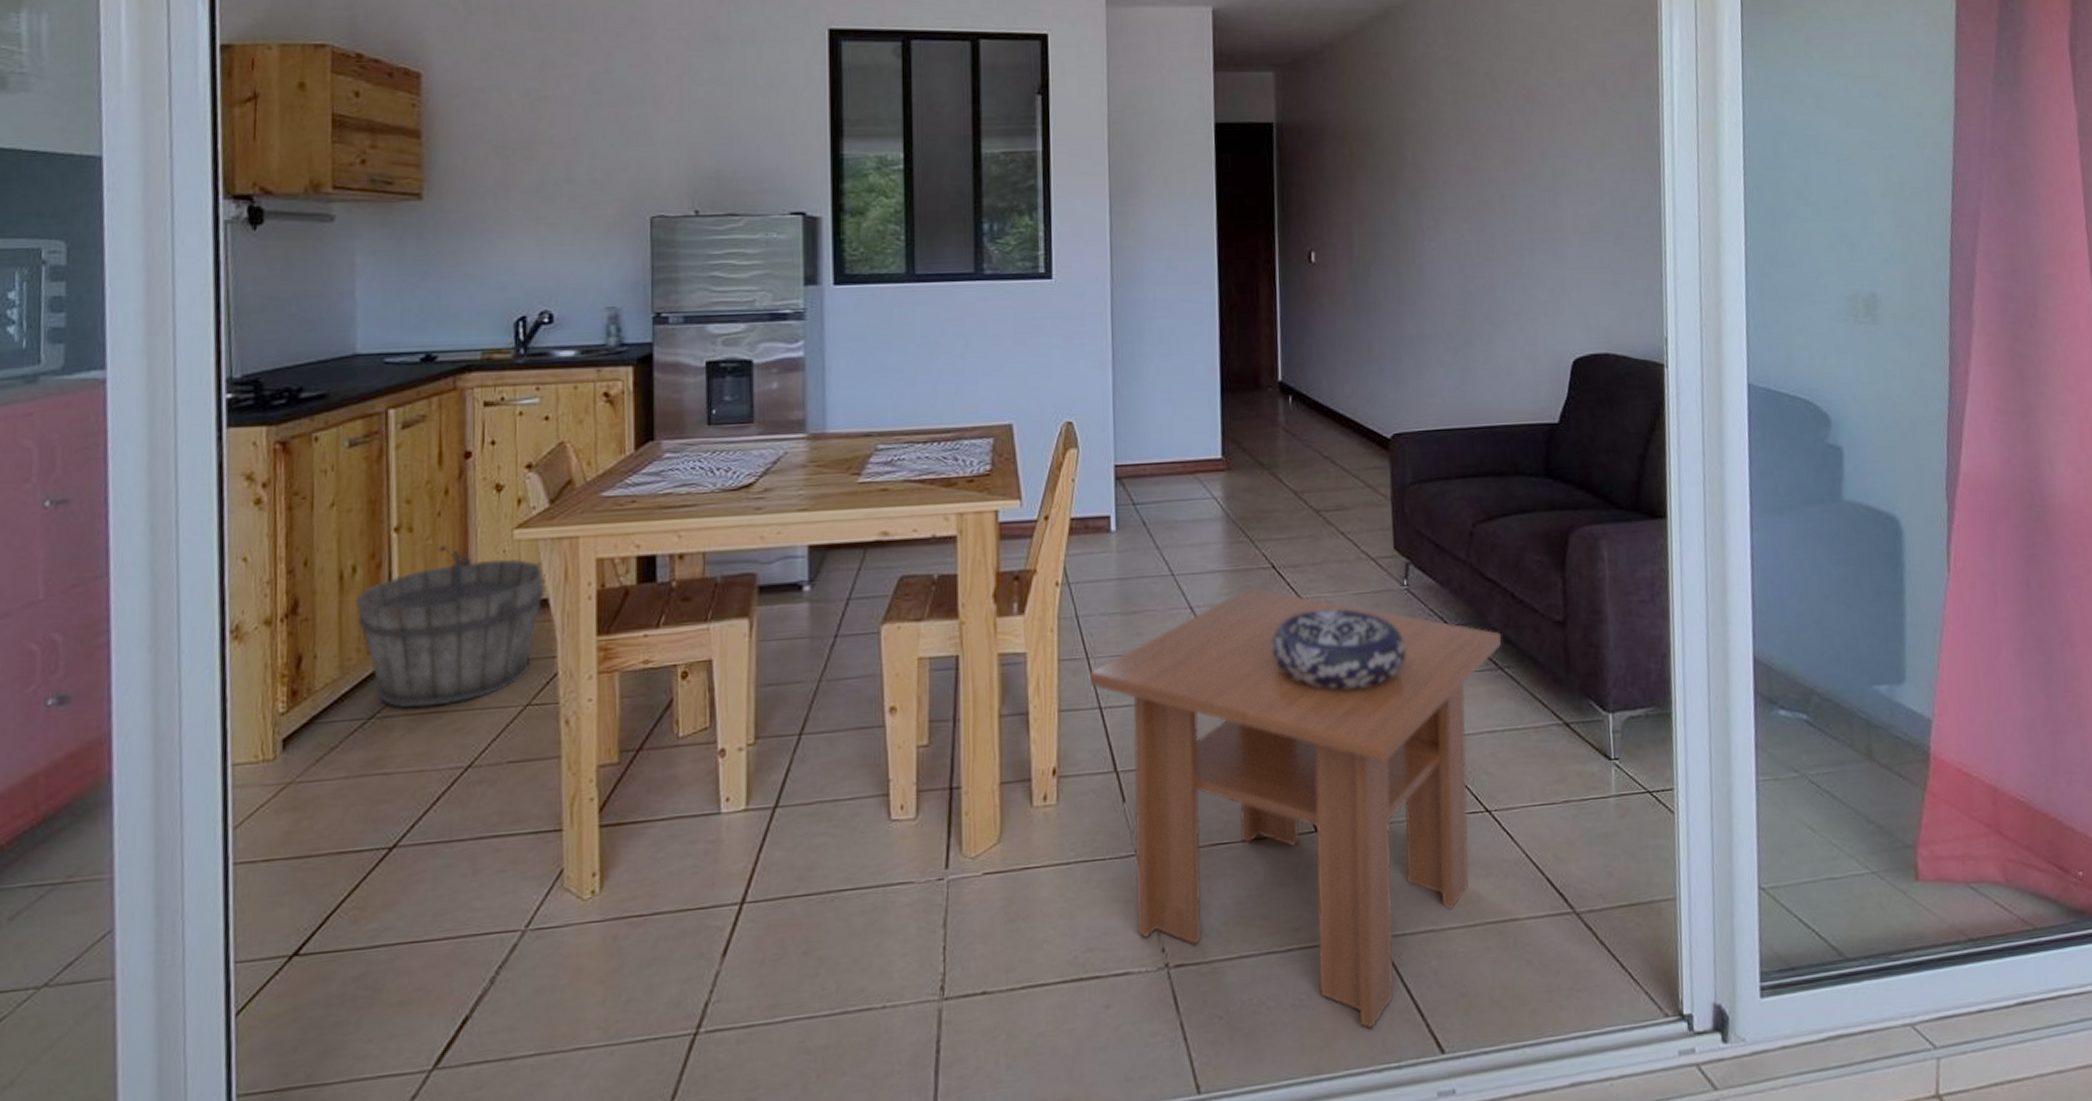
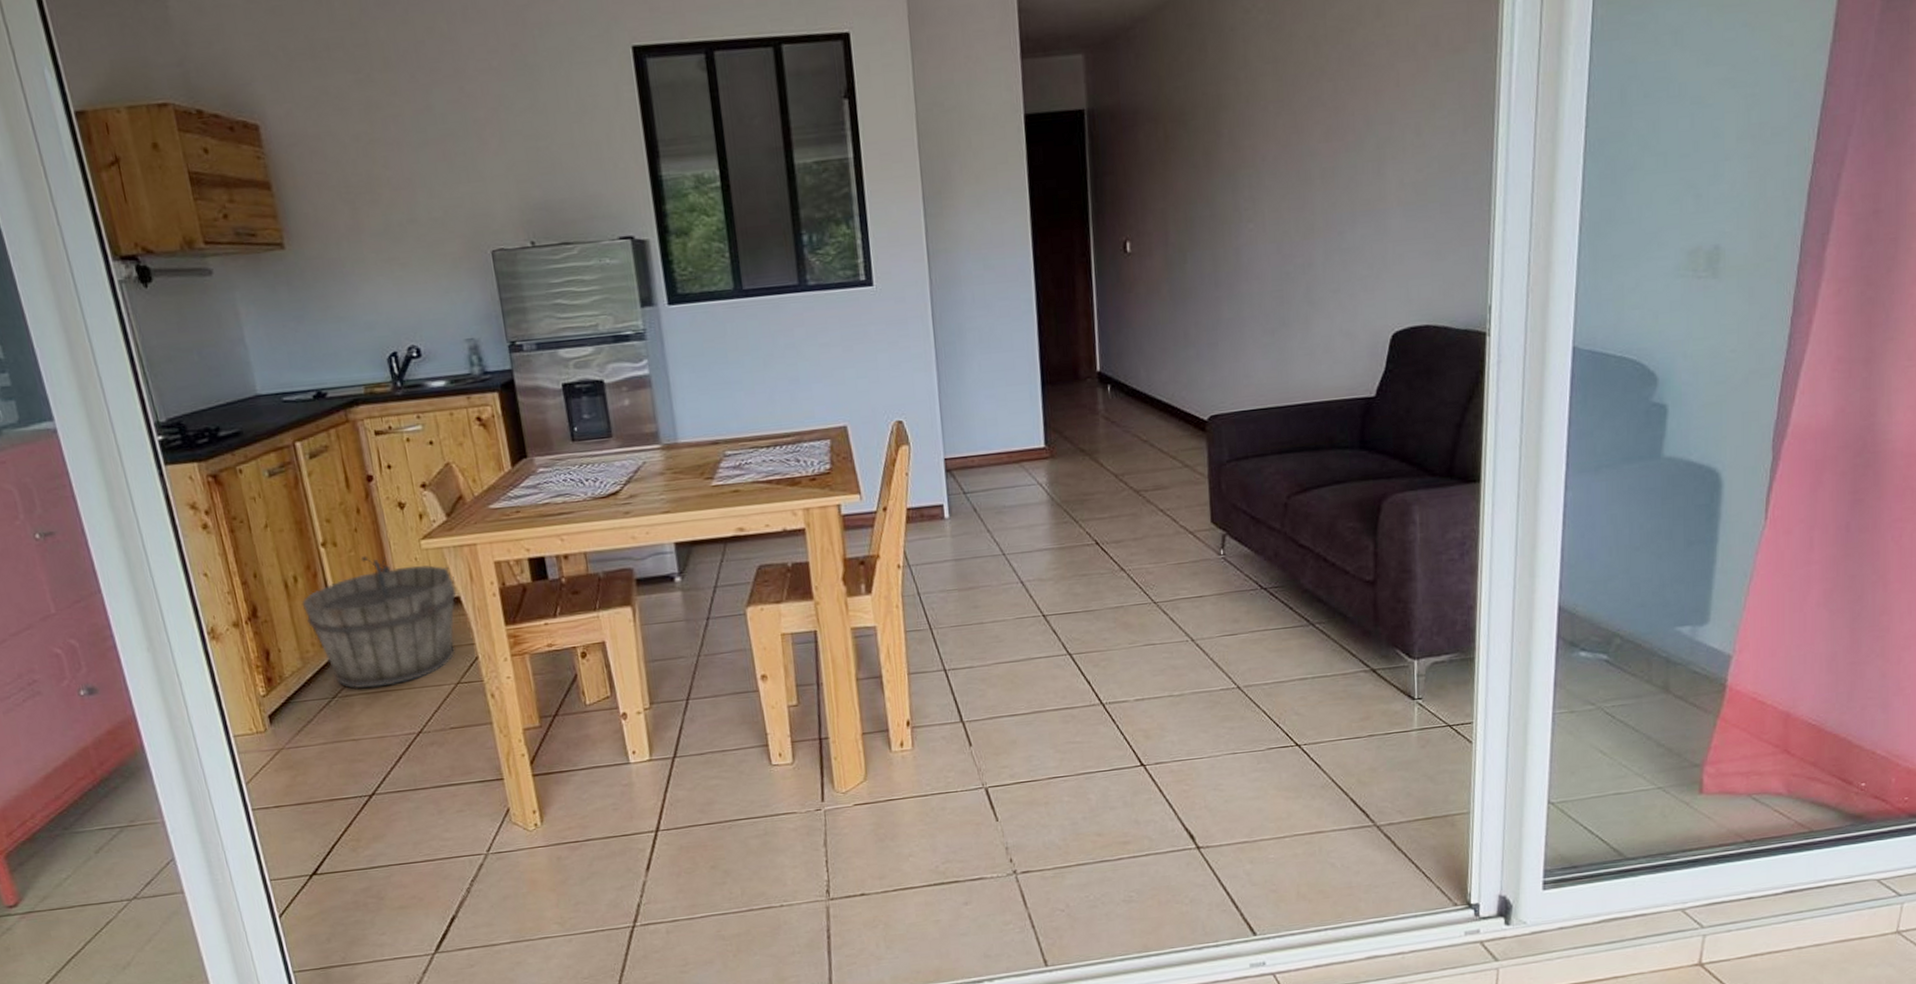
coffee table: present [1090,587,1502,1029] -> none [934,562,1314,918]
decorative bowl: present [1271,609,1406,690] -> none [1097,578,1223,648]

